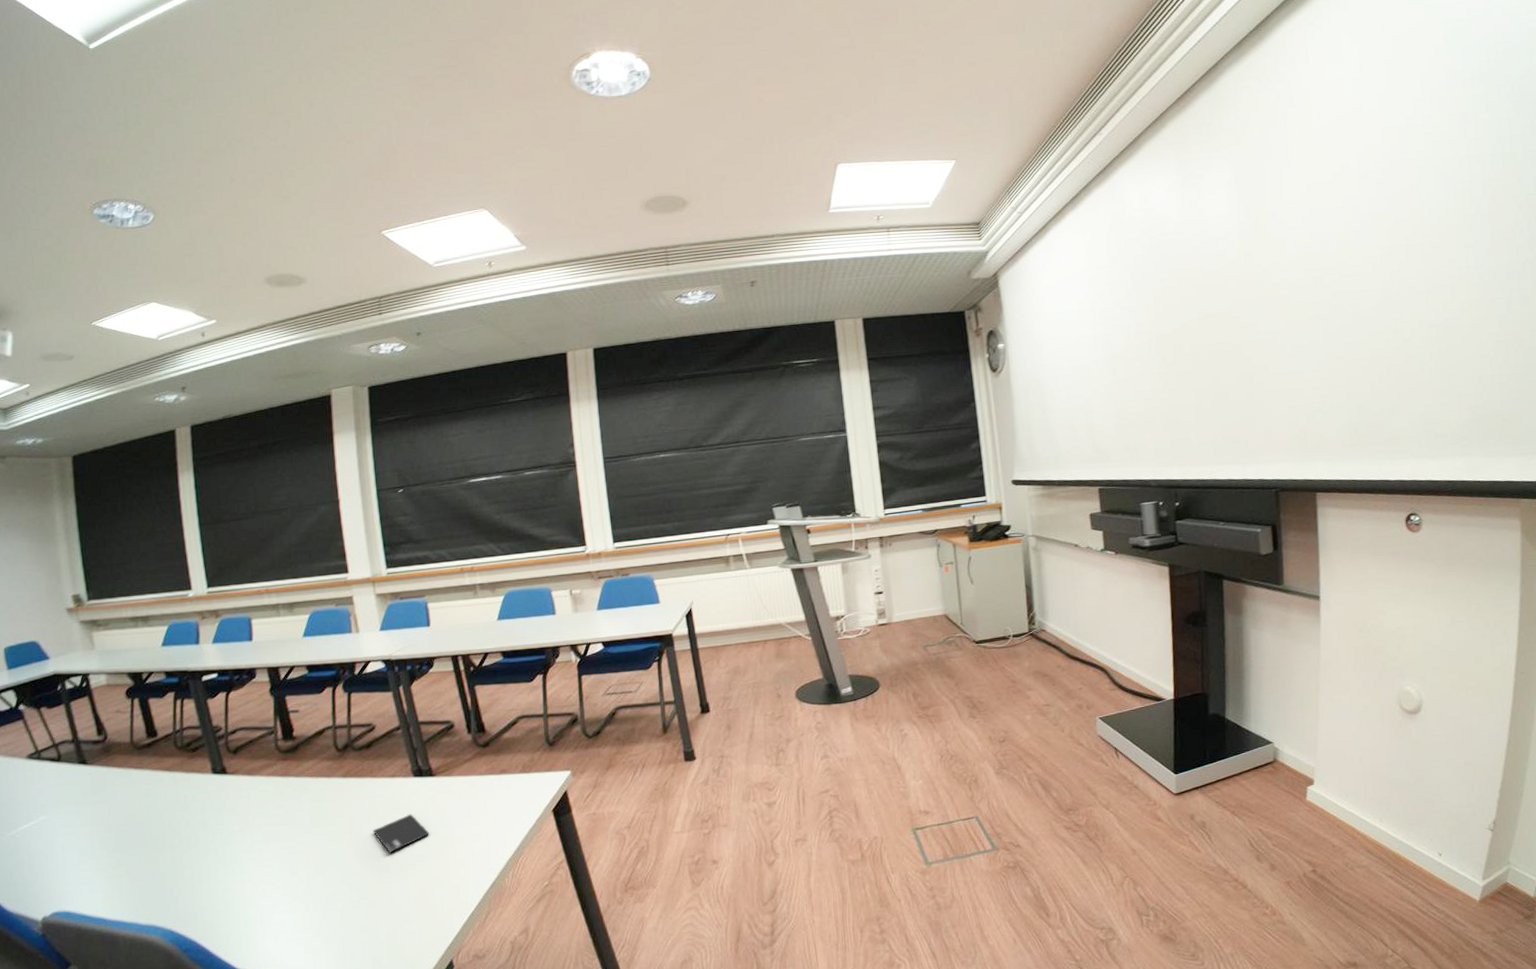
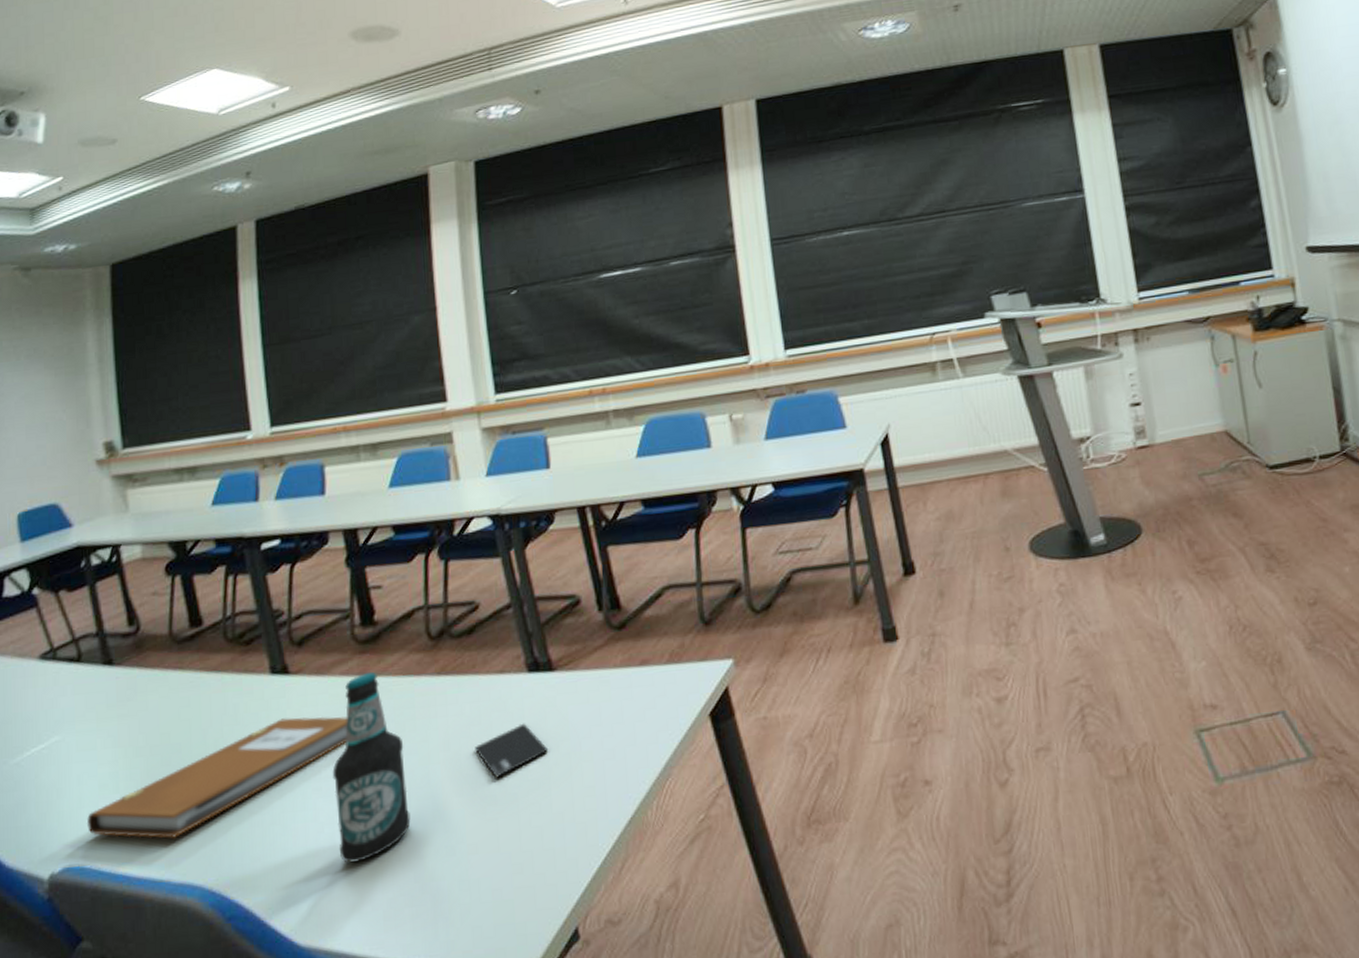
notebook: none [70,805,274,892] -> present [86,716,348,838]
bottle: none [262,774,324,912] -> present [332,672,411,863]

